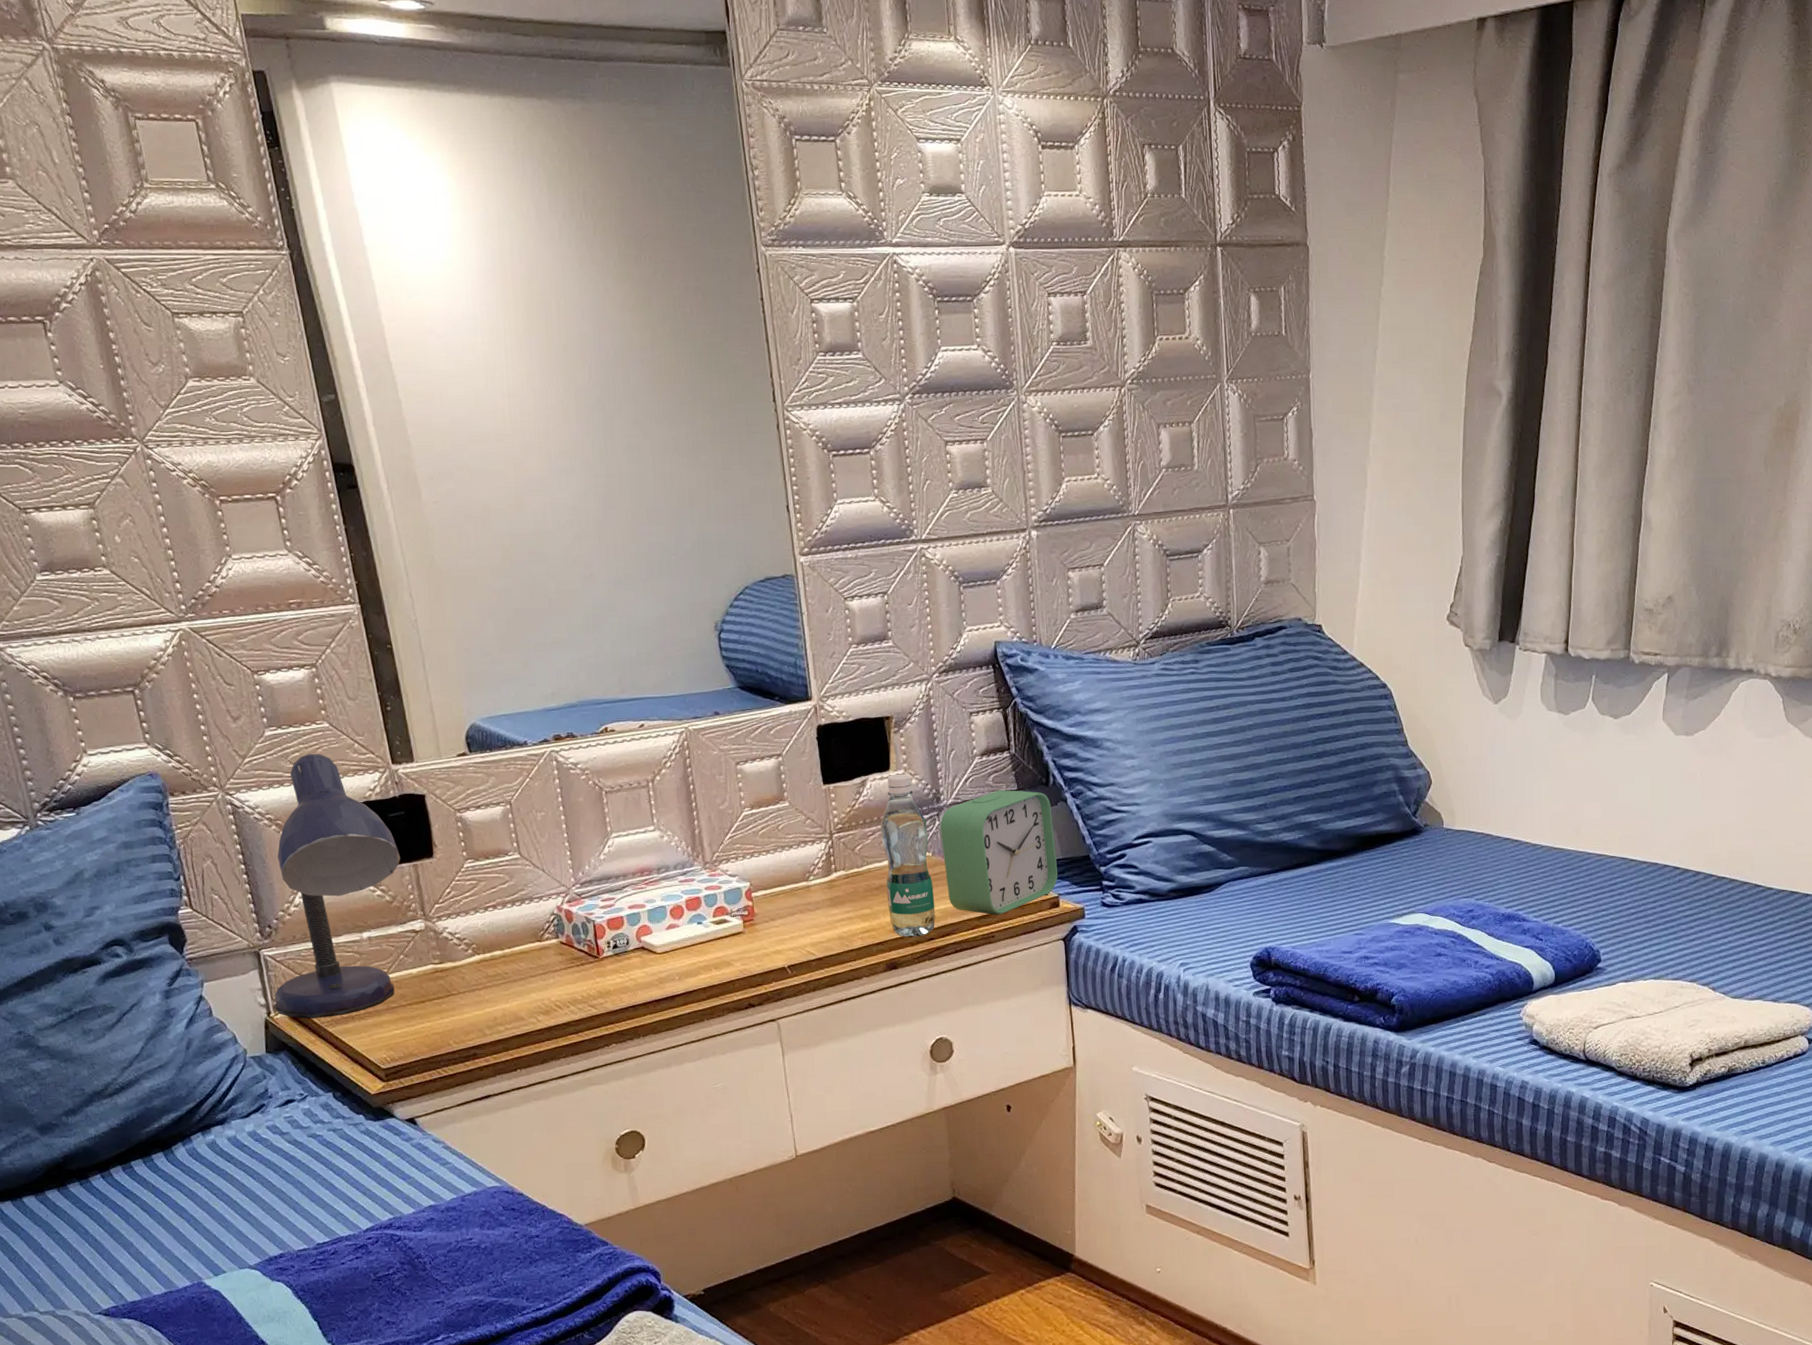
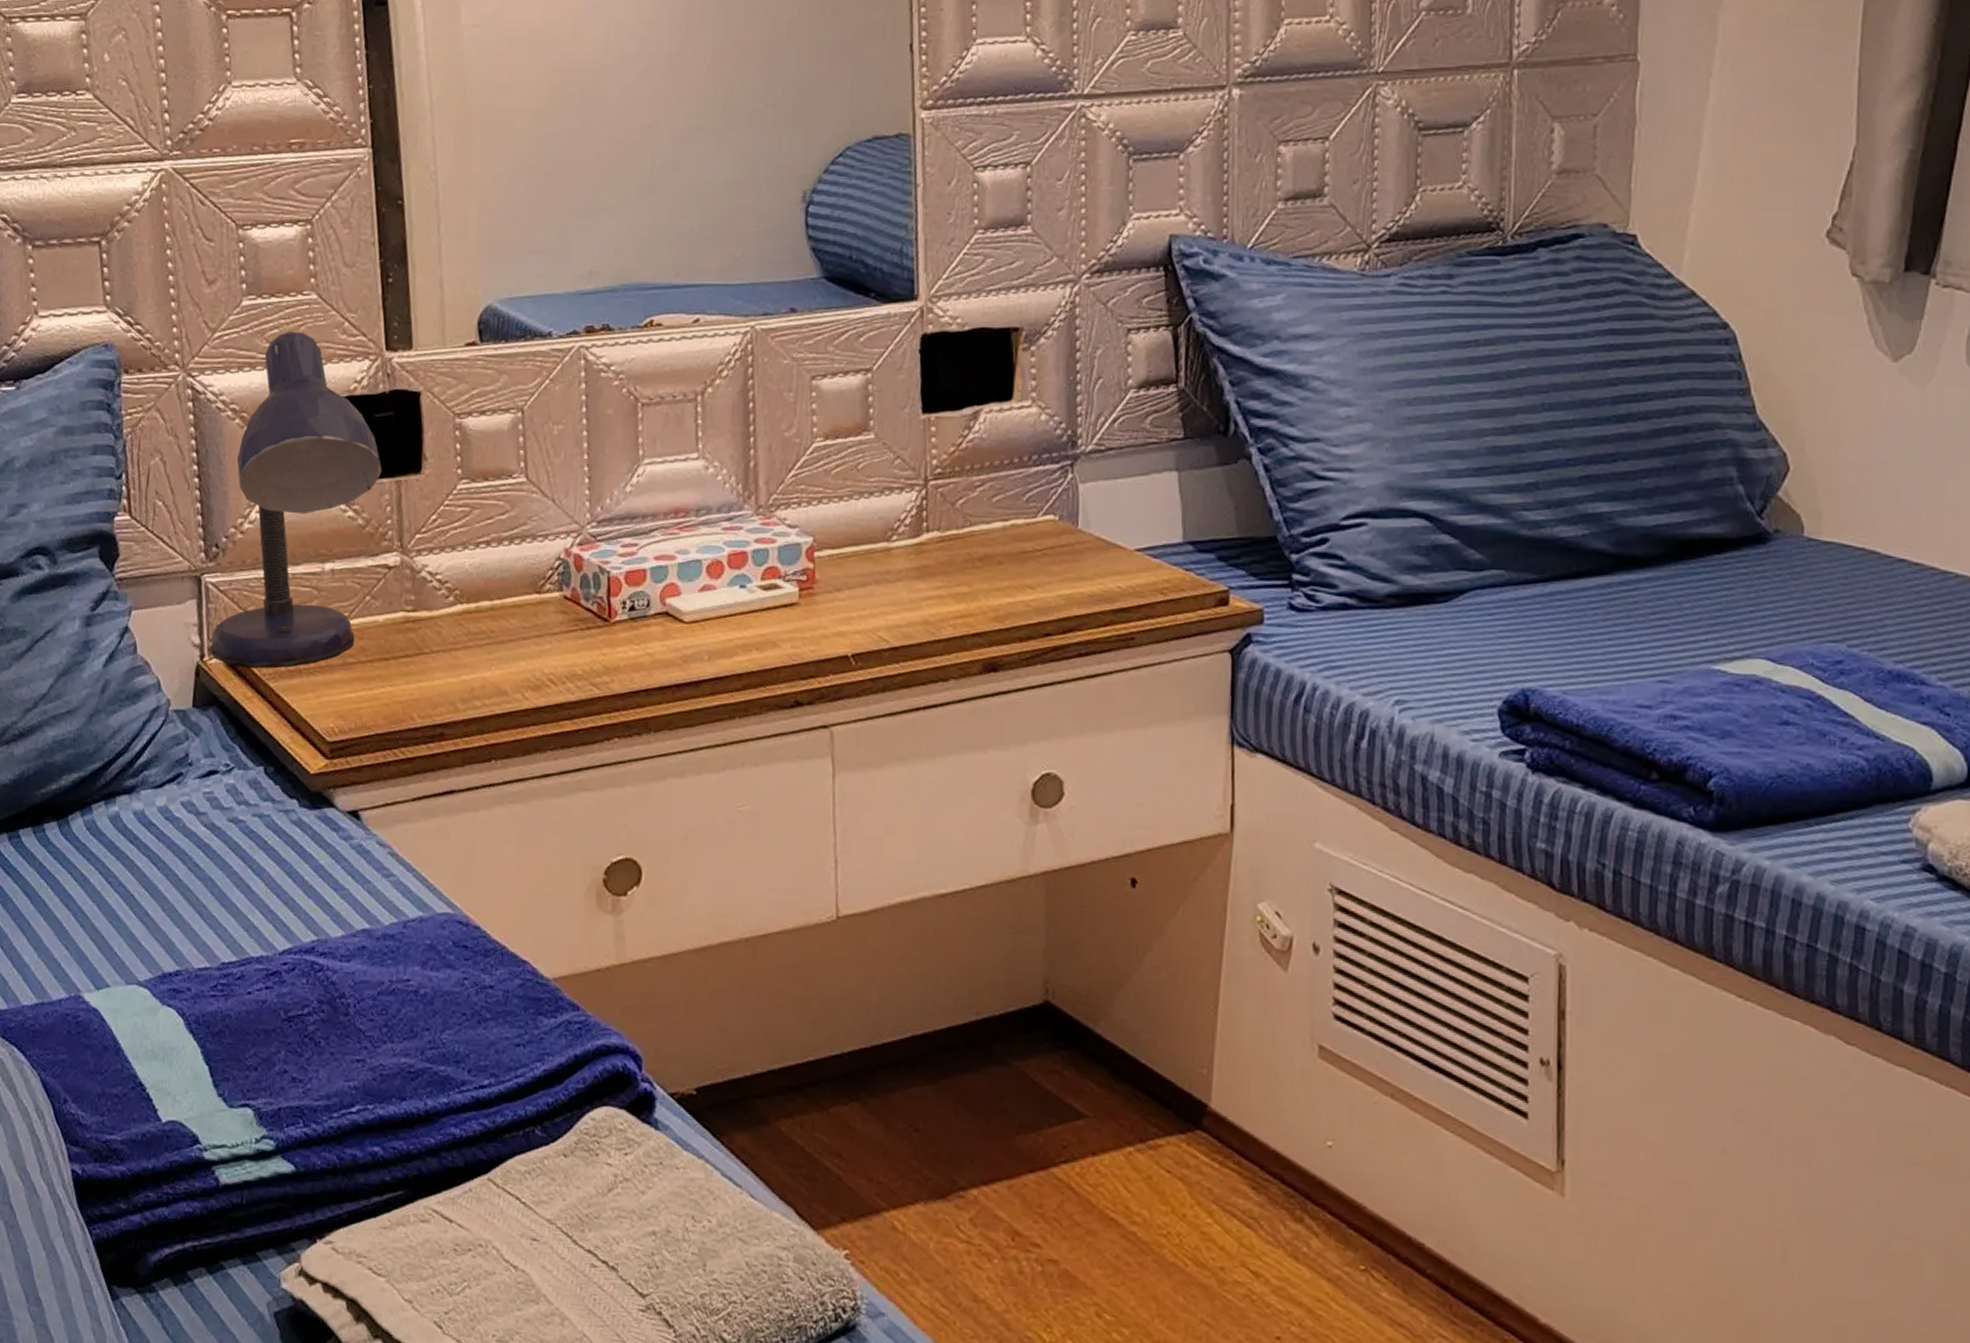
bottle: present [880,773,936,938] -> none [992,405,1057,631]
alarm clock: present [940,790,1058,916] -> none [1073,437,1231,610]

